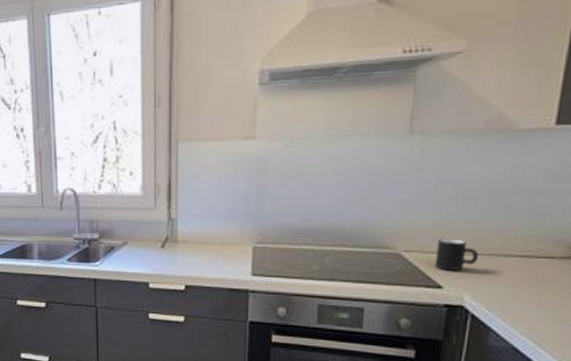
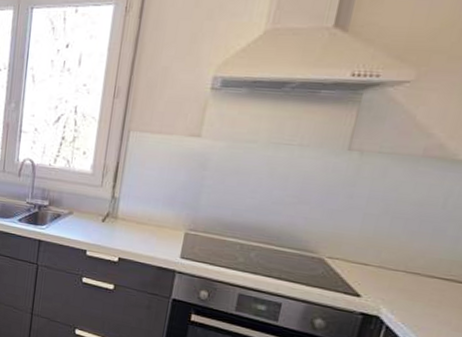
mug: present [434,238,479,271] -> none [355,251,401,284]

